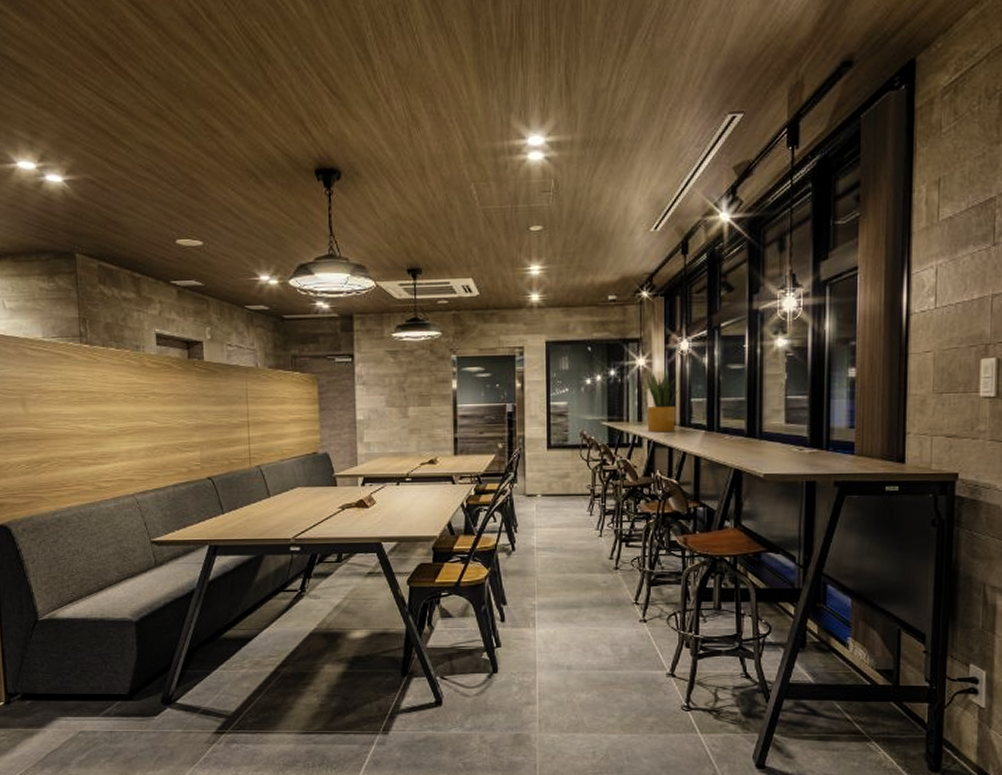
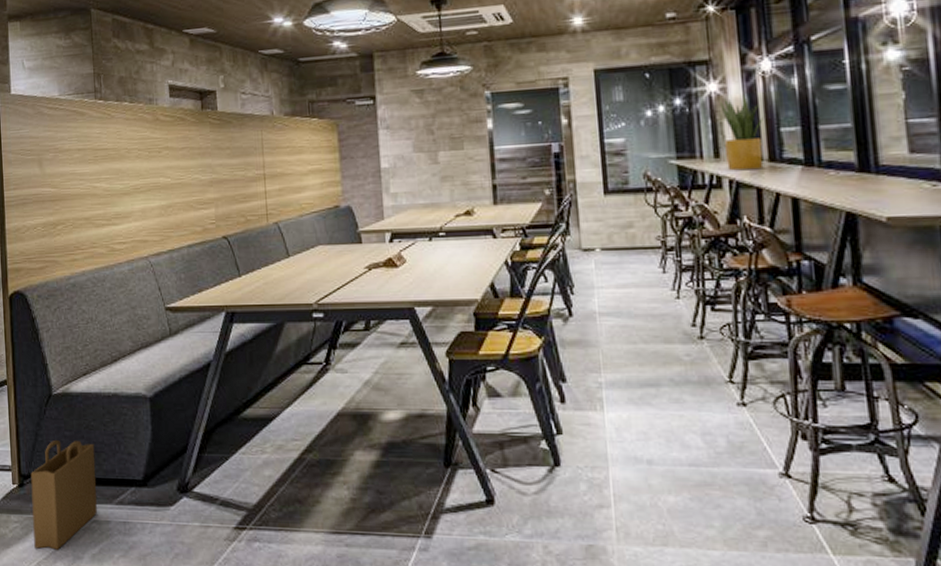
shopping bag: none [17,662,84,758] -> present [30,440,97,550]

